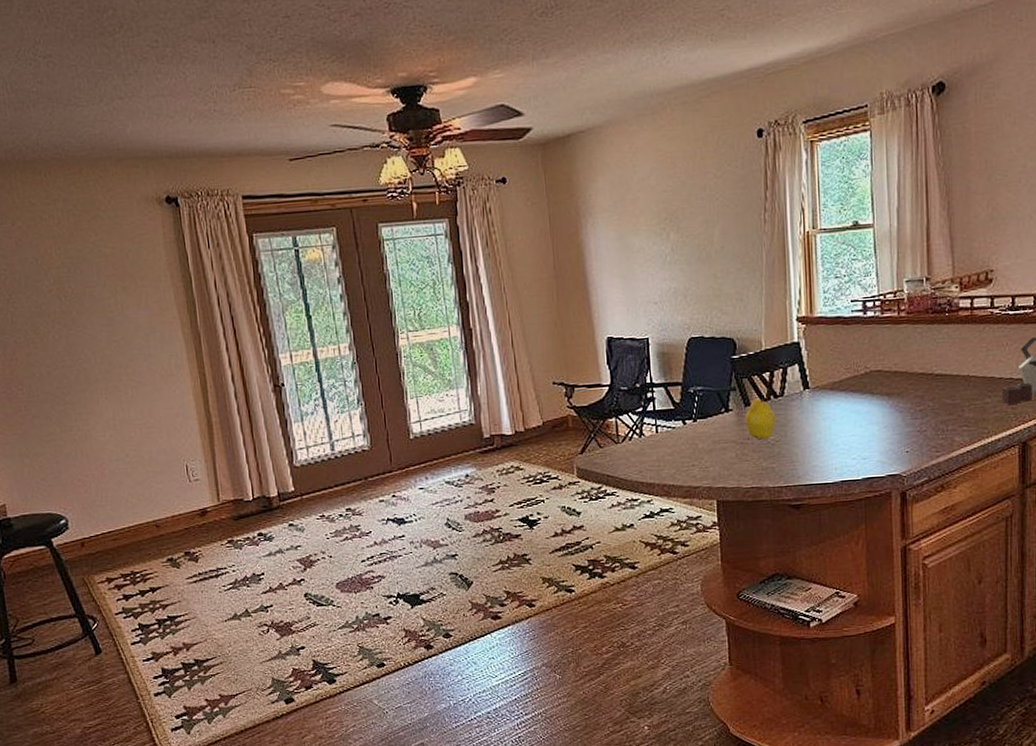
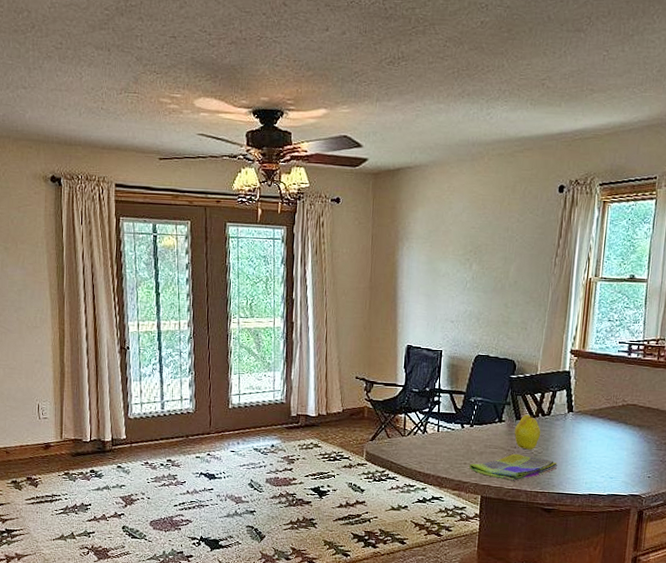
dish towel: none [698,445,800,479] -> present [469,453,558,481]

